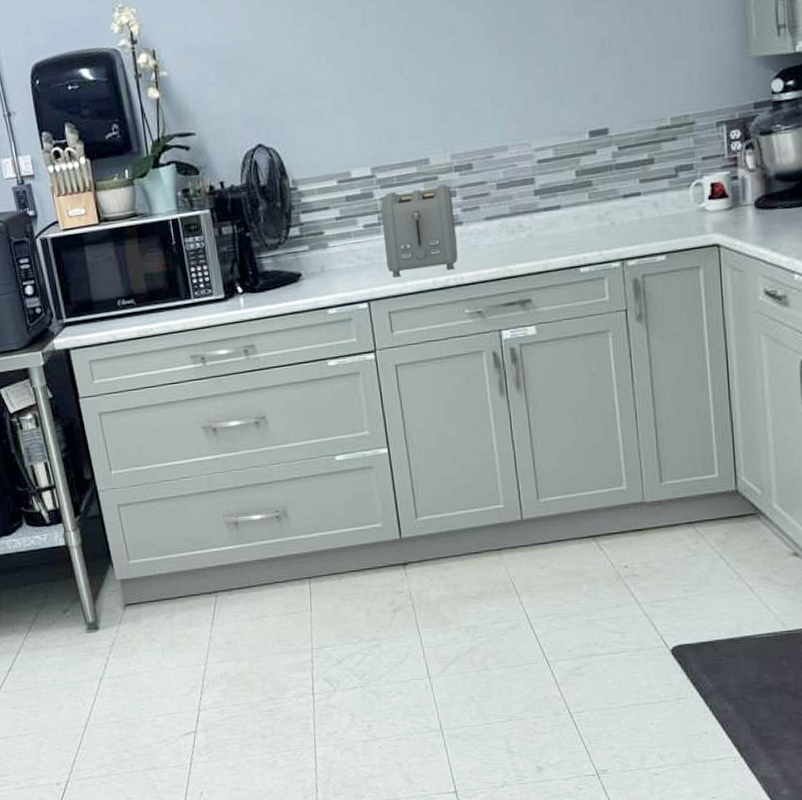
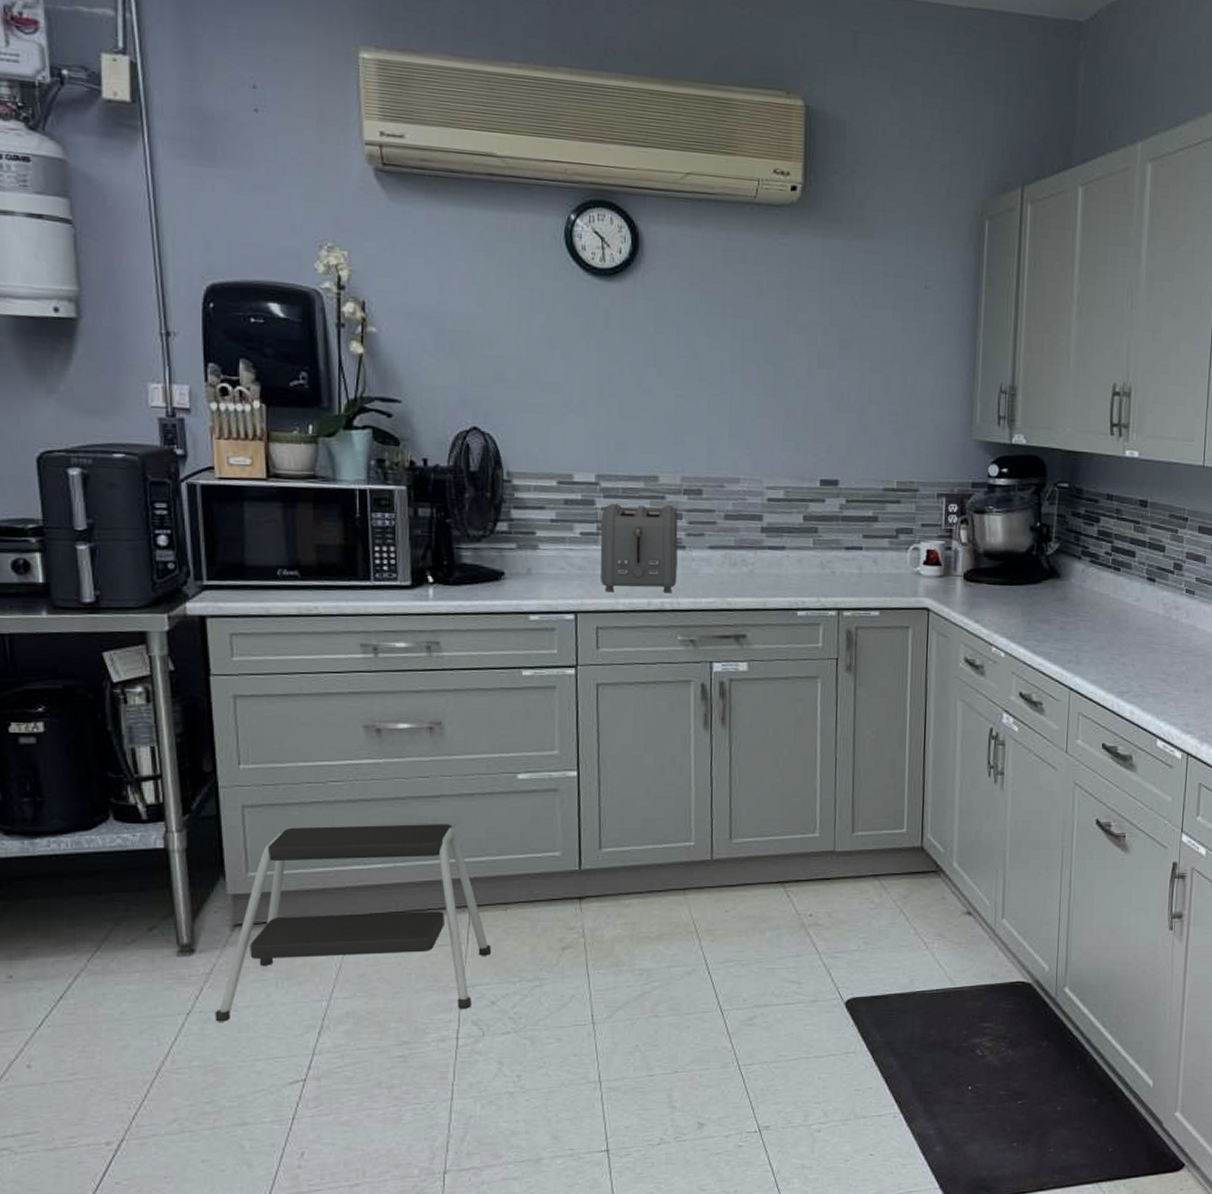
step stool: none [120,506,332,685] -> present [215,824,491,1022]

